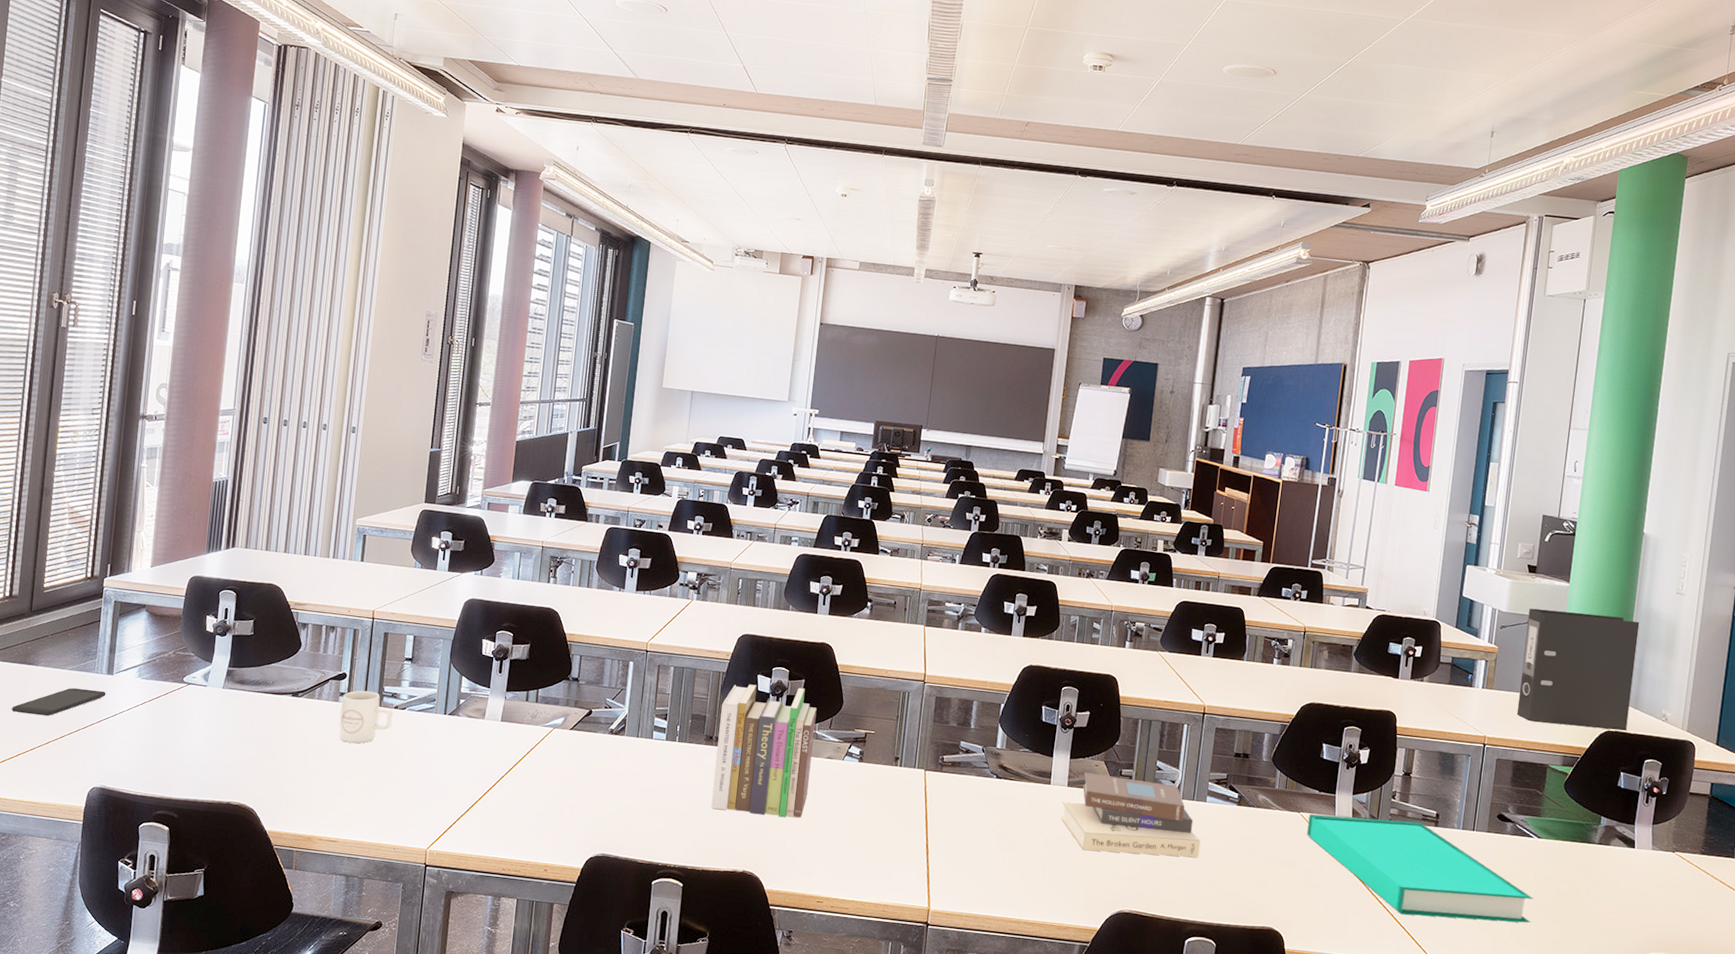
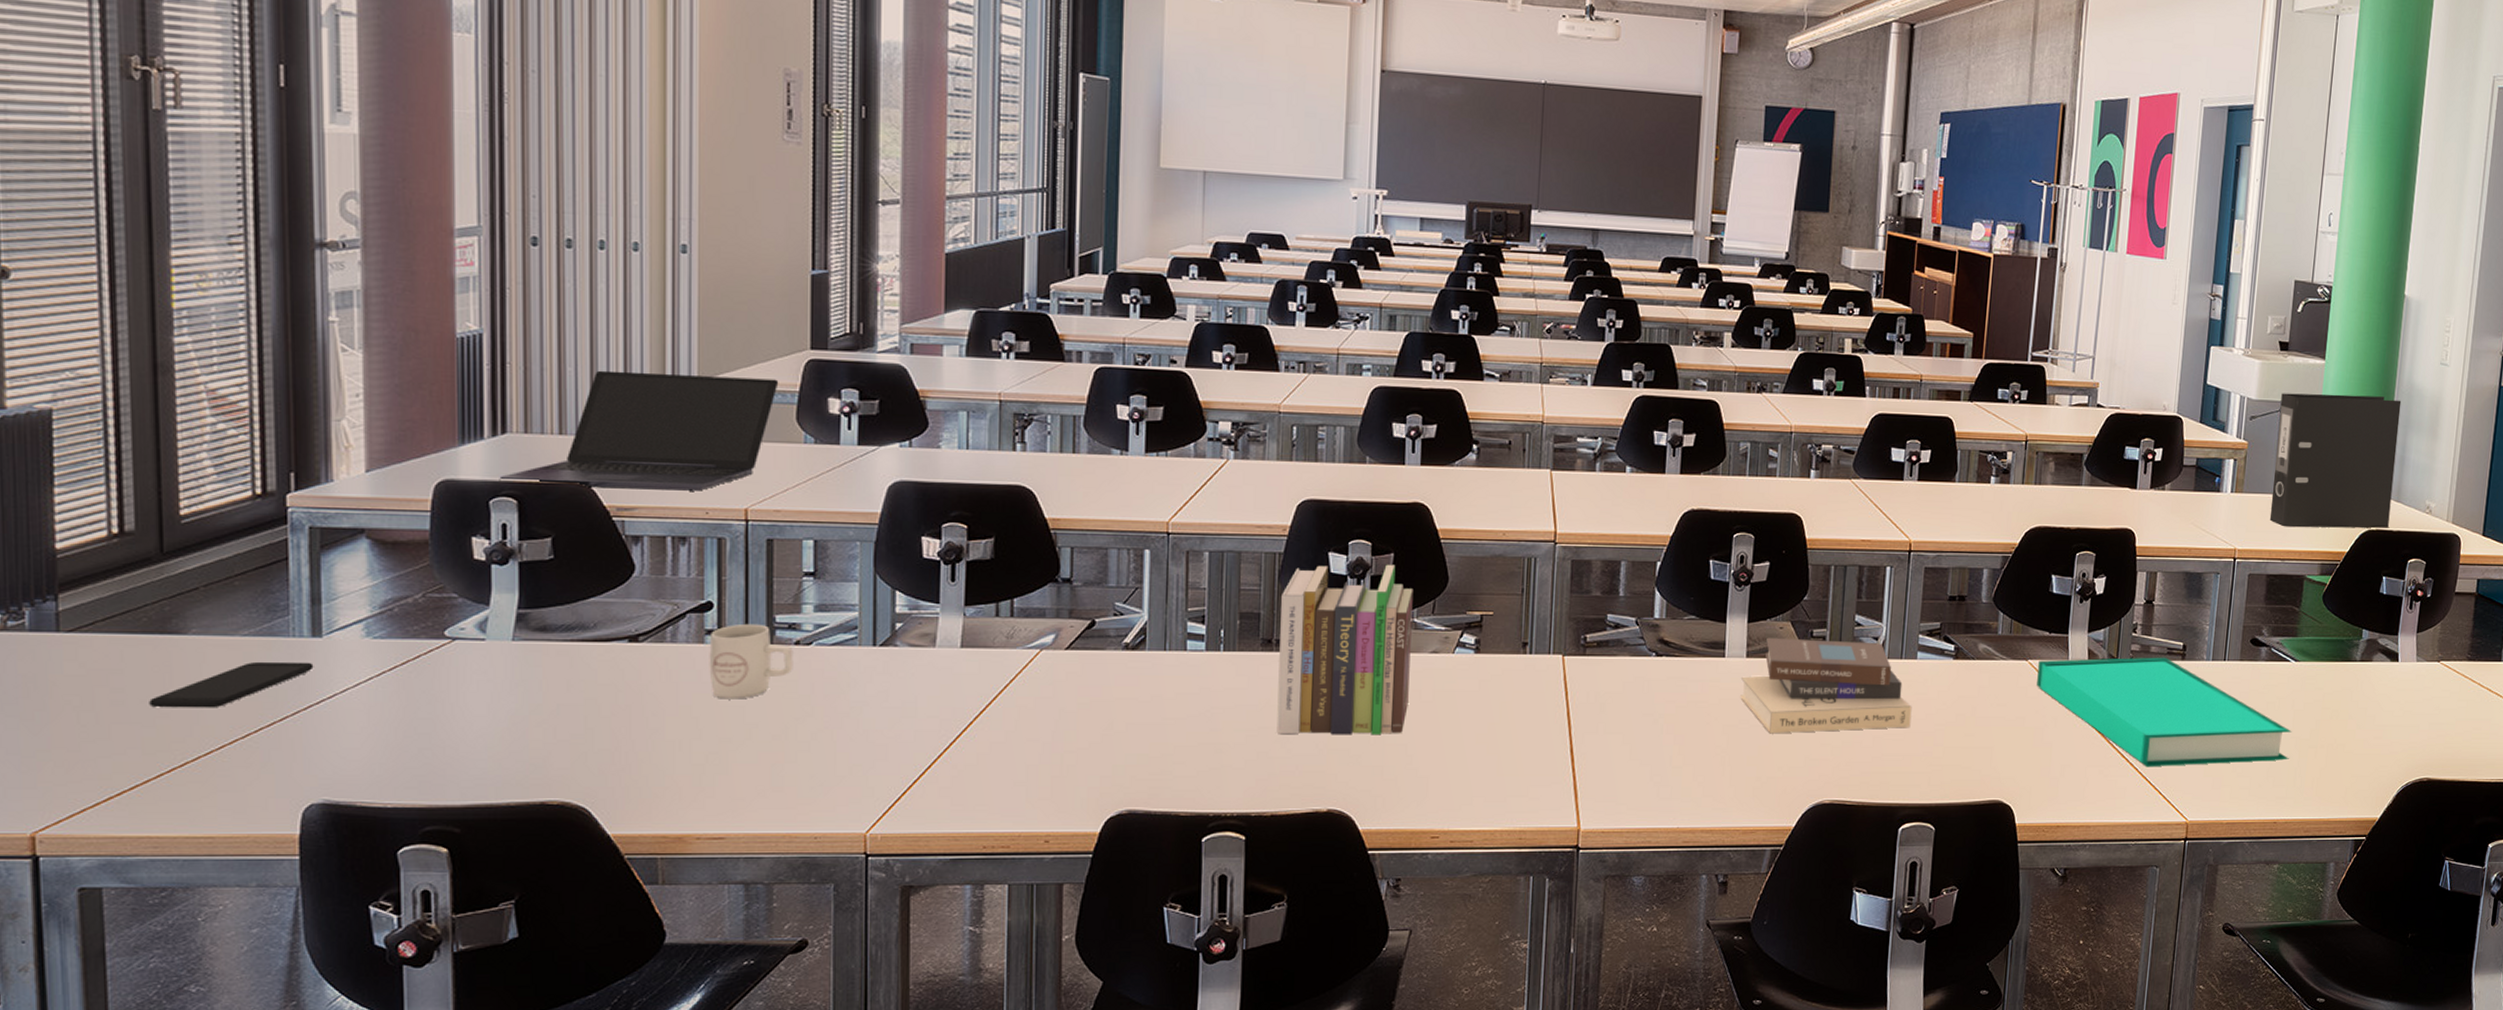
laptop: none [227,509,403,596] -> present [499,370,779,491]

